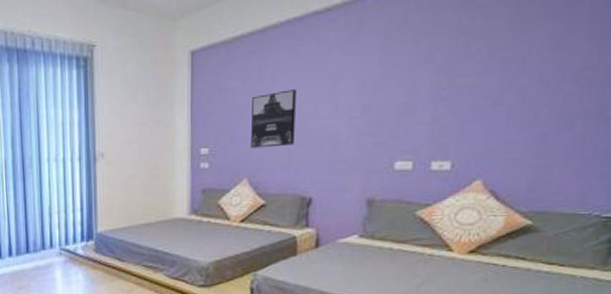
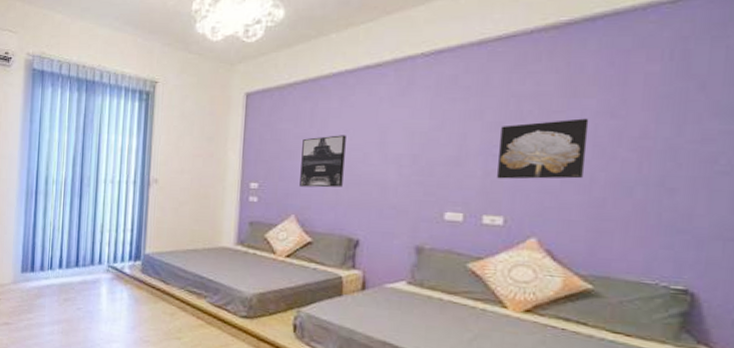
wall art: none [446,52,536,123] -> present [497,118,589,180]

